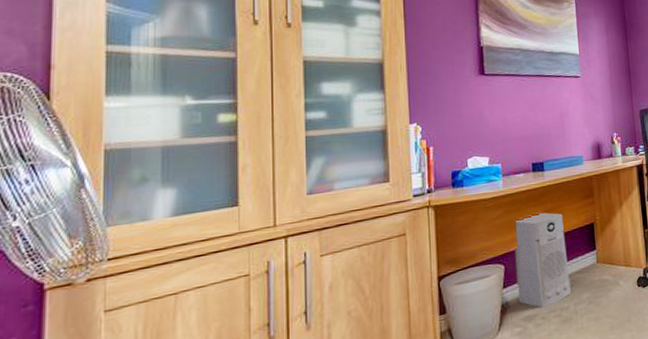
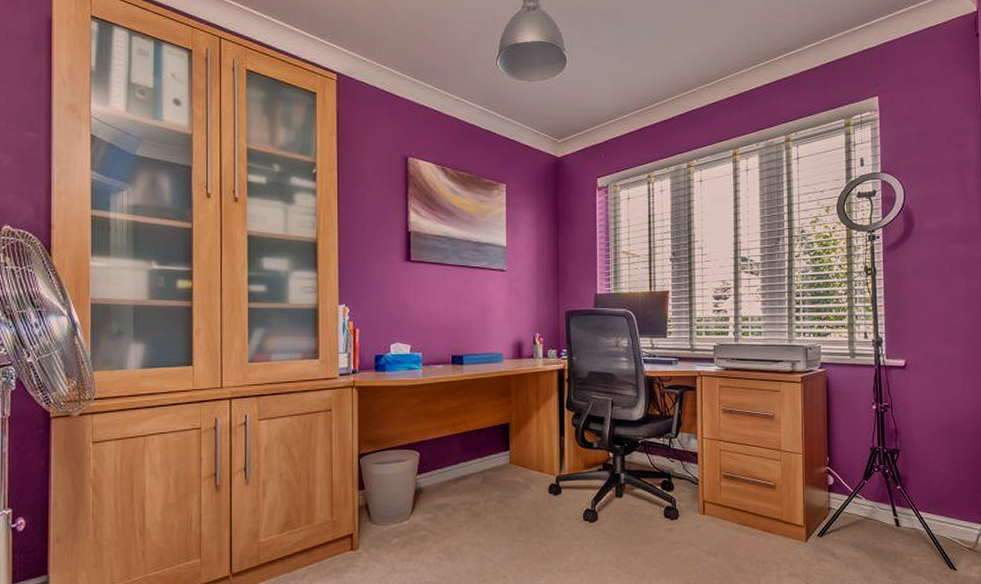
air purifier: present [514,212,571,308] -> none [430,405,482,499]

